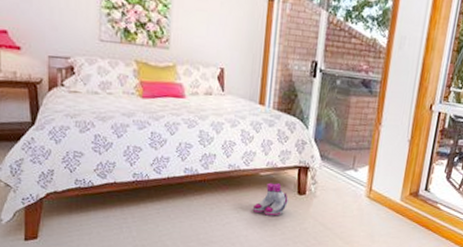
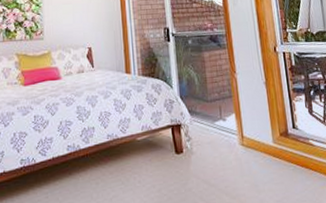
boots: present [252,183,289,216] -> none [135,145,168,182]

